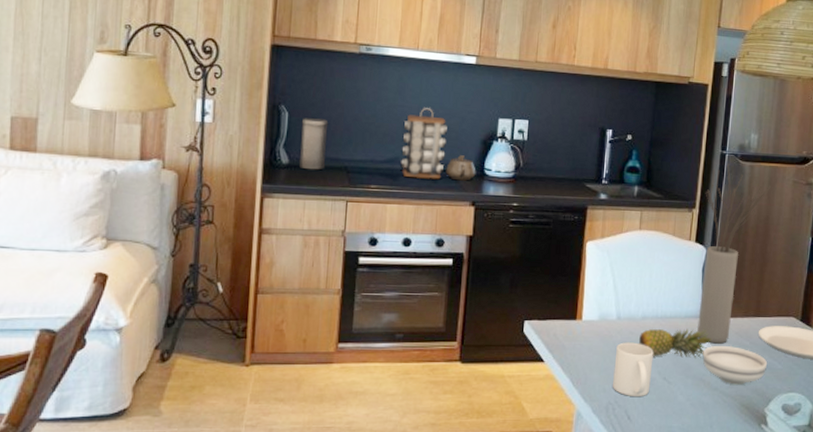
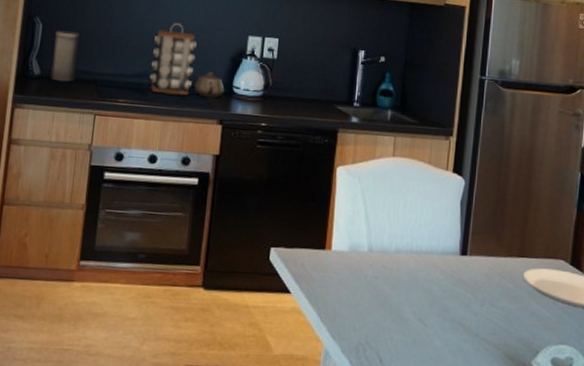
mug: present [613,342,654,397] -> none [364,277,408,339]
fruit: present [639,329,713,358] -> none [392,264,473,299]
vase: present [697,163,771,344] -> none [456,89,535,285]
bowl: present [702,345,768,385] -> none [461,286,534,332]

